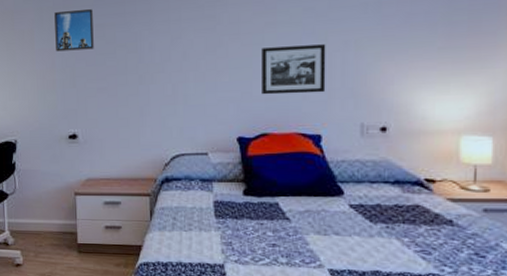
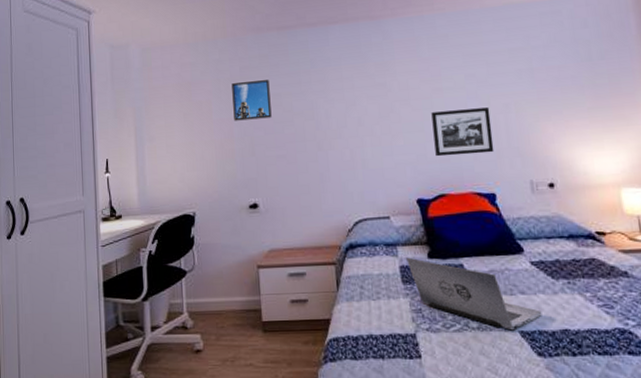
laptop: none [221,193,354,268] -> present [406,257,542,331]

